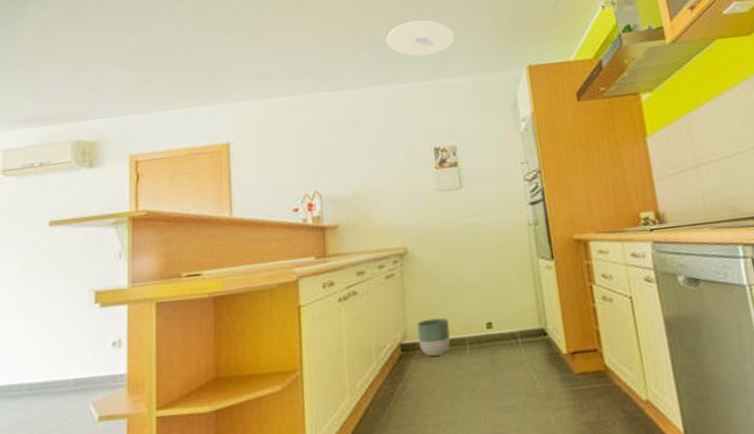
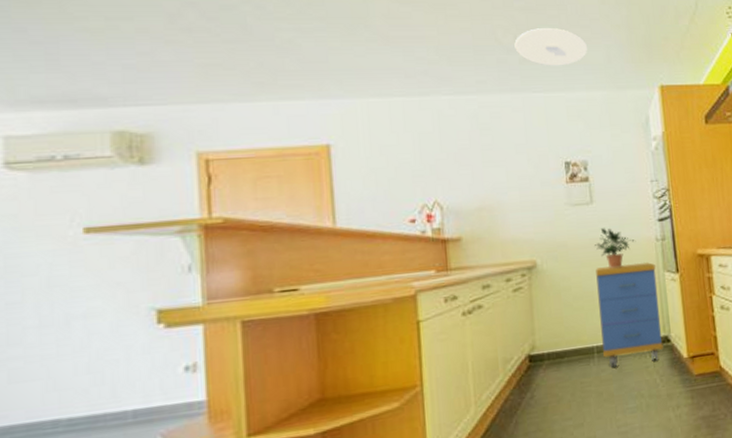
planter: present [417,317,451,356] -> none [545,328,579,366]
potted plant: none [465,213,508,256] -> present [595,228,636,269]
storage cabinet: none [466,249,540,361] -> present [596,262,664,368]

